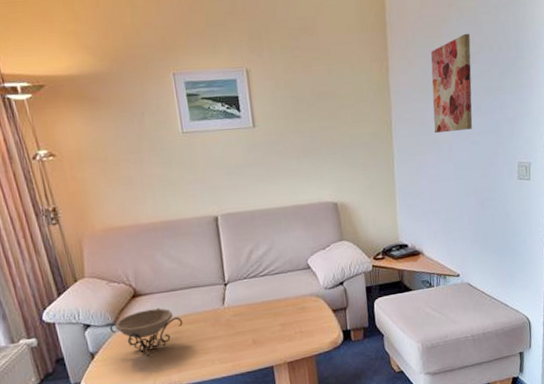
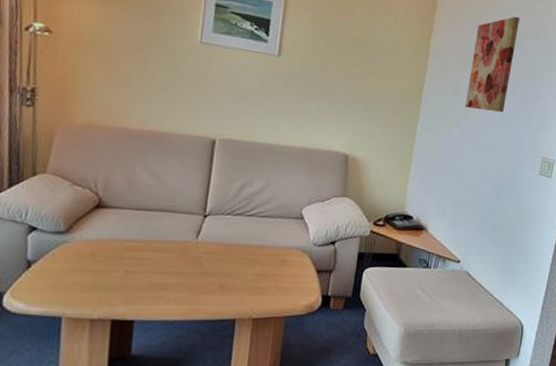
decorative bowl: present [109,308,183,355] -> none [58,224,146,276]

